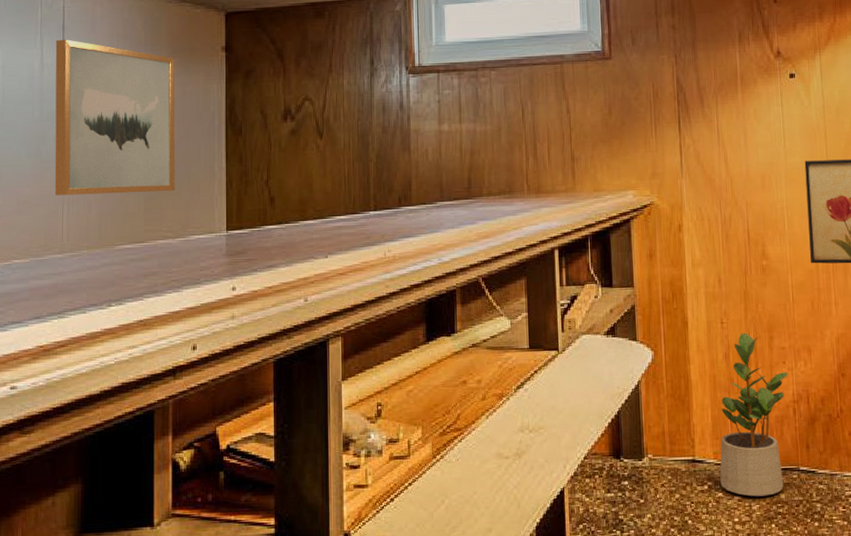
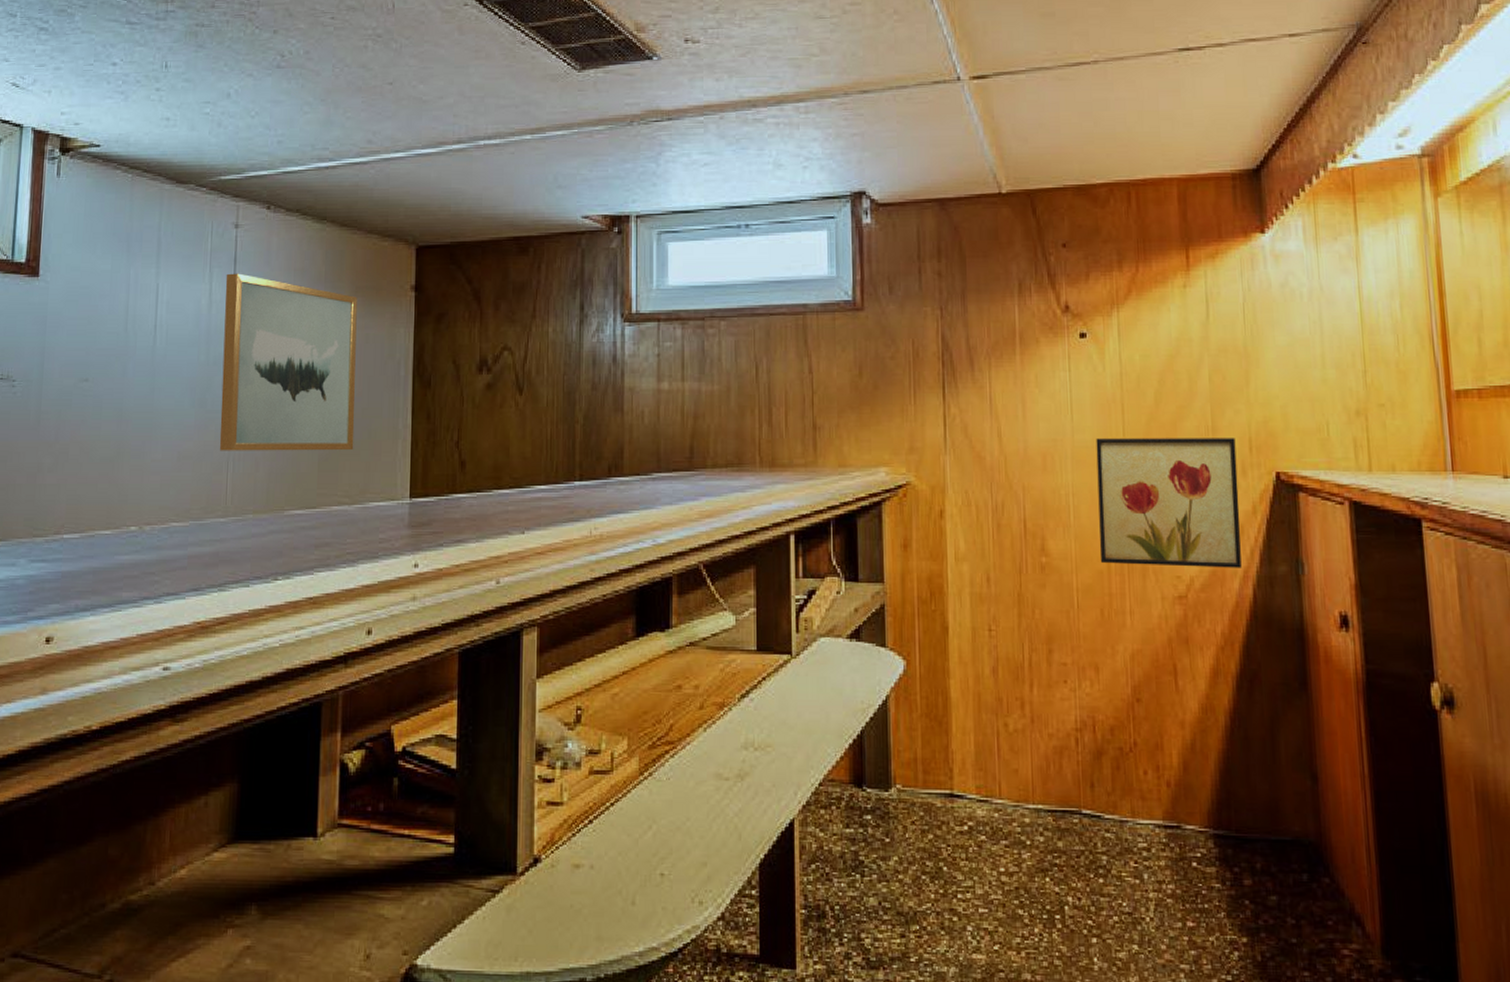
potted plant: present [720,332,789,497] -> none [983,643,1071,843]

